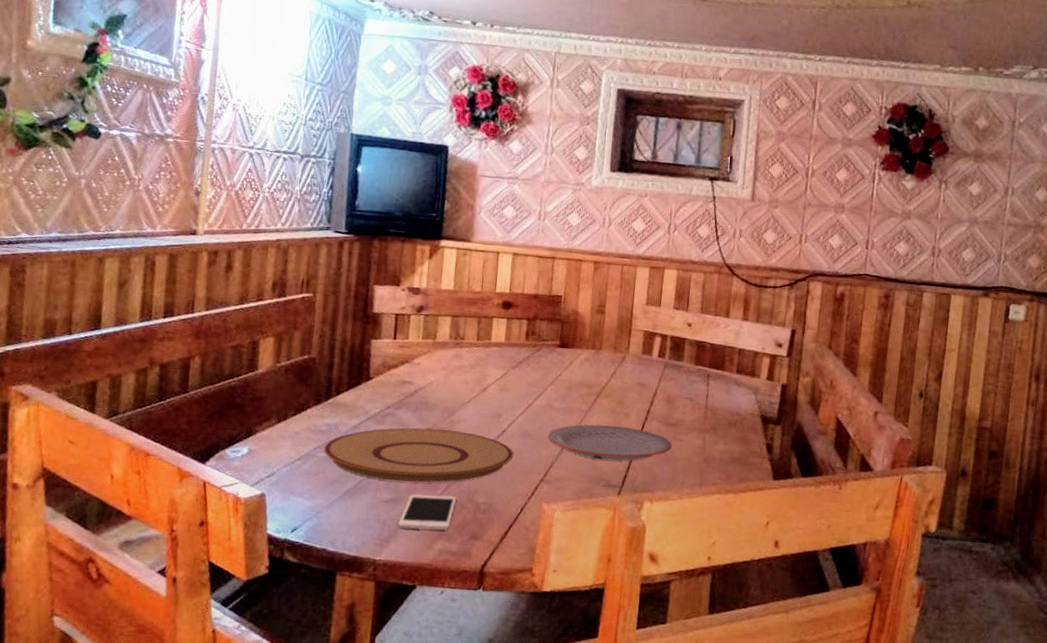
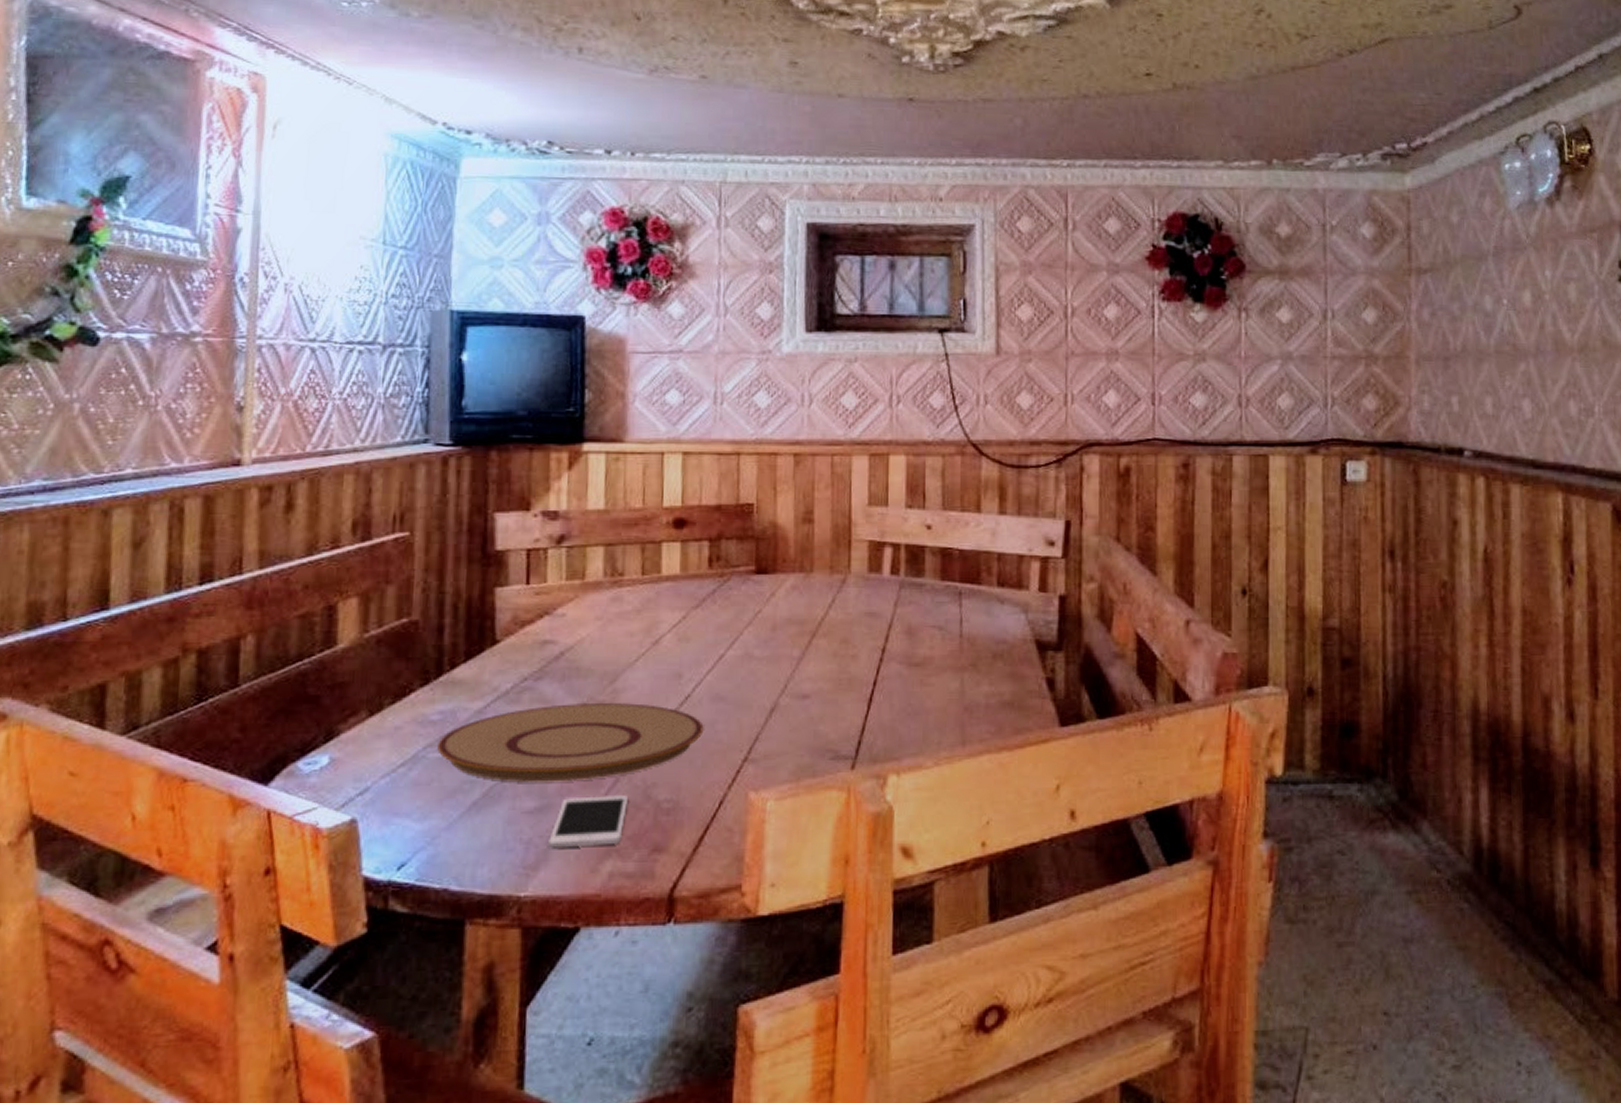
plate: present [547,424,672,461] -> none [748,675,920,723]

